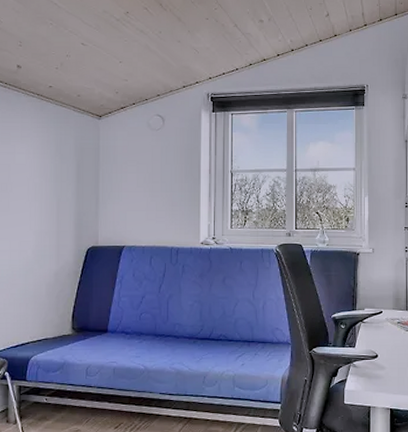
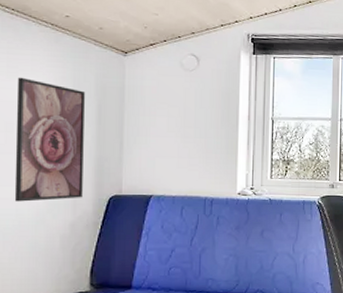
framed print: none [8,142,66,253] -> present [14,77,85,202]

